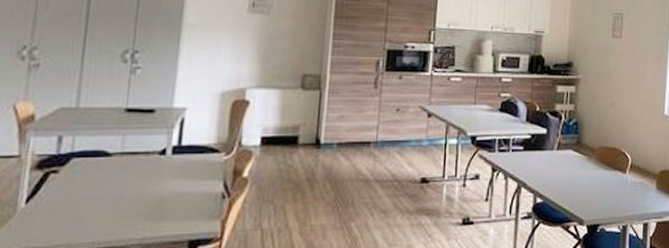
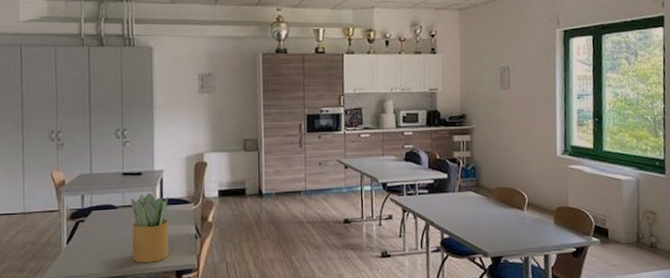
potted plant: none [126,137,190,230] -> present [131,193,169,263]

